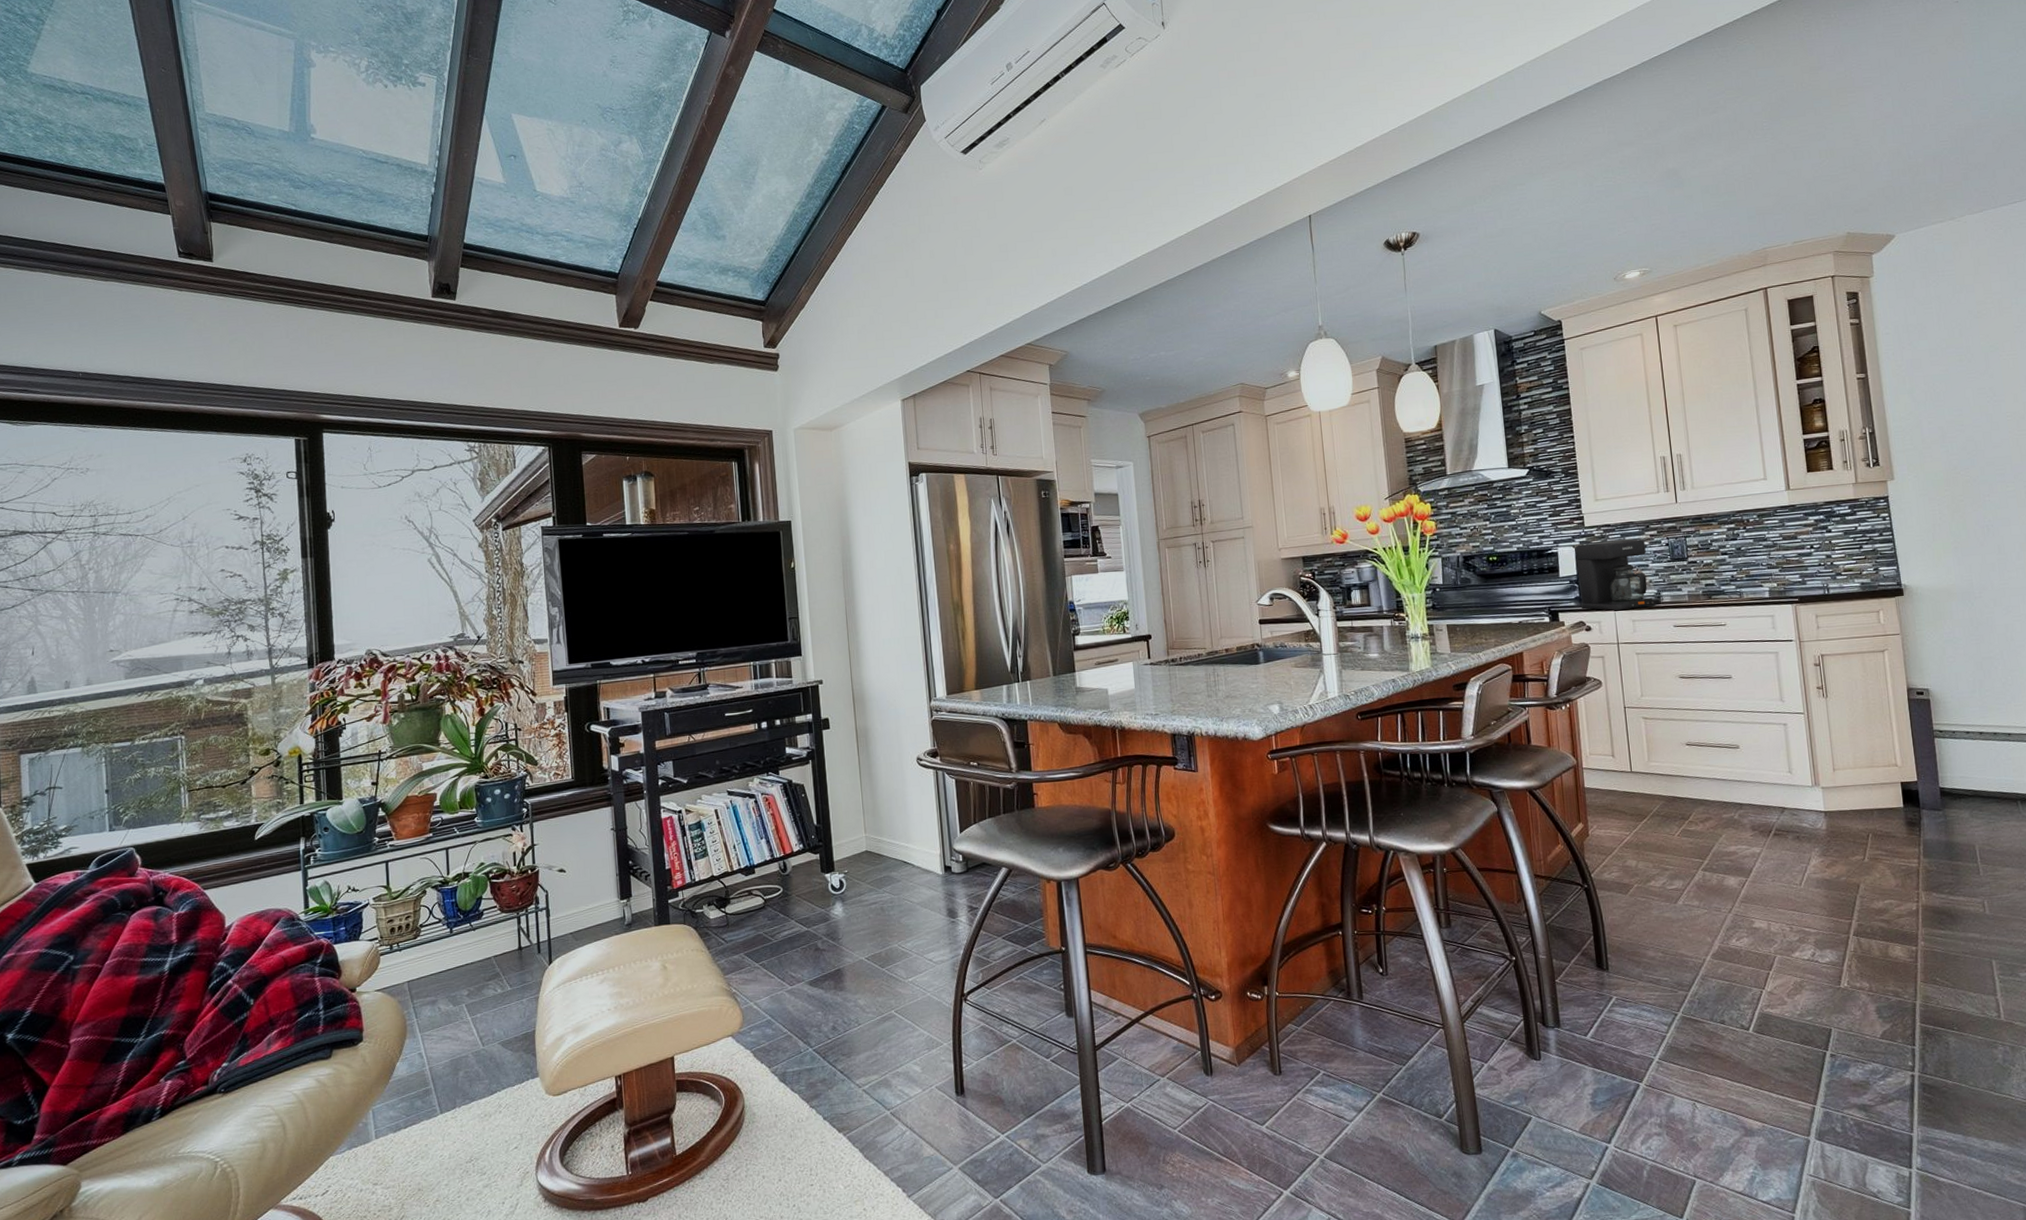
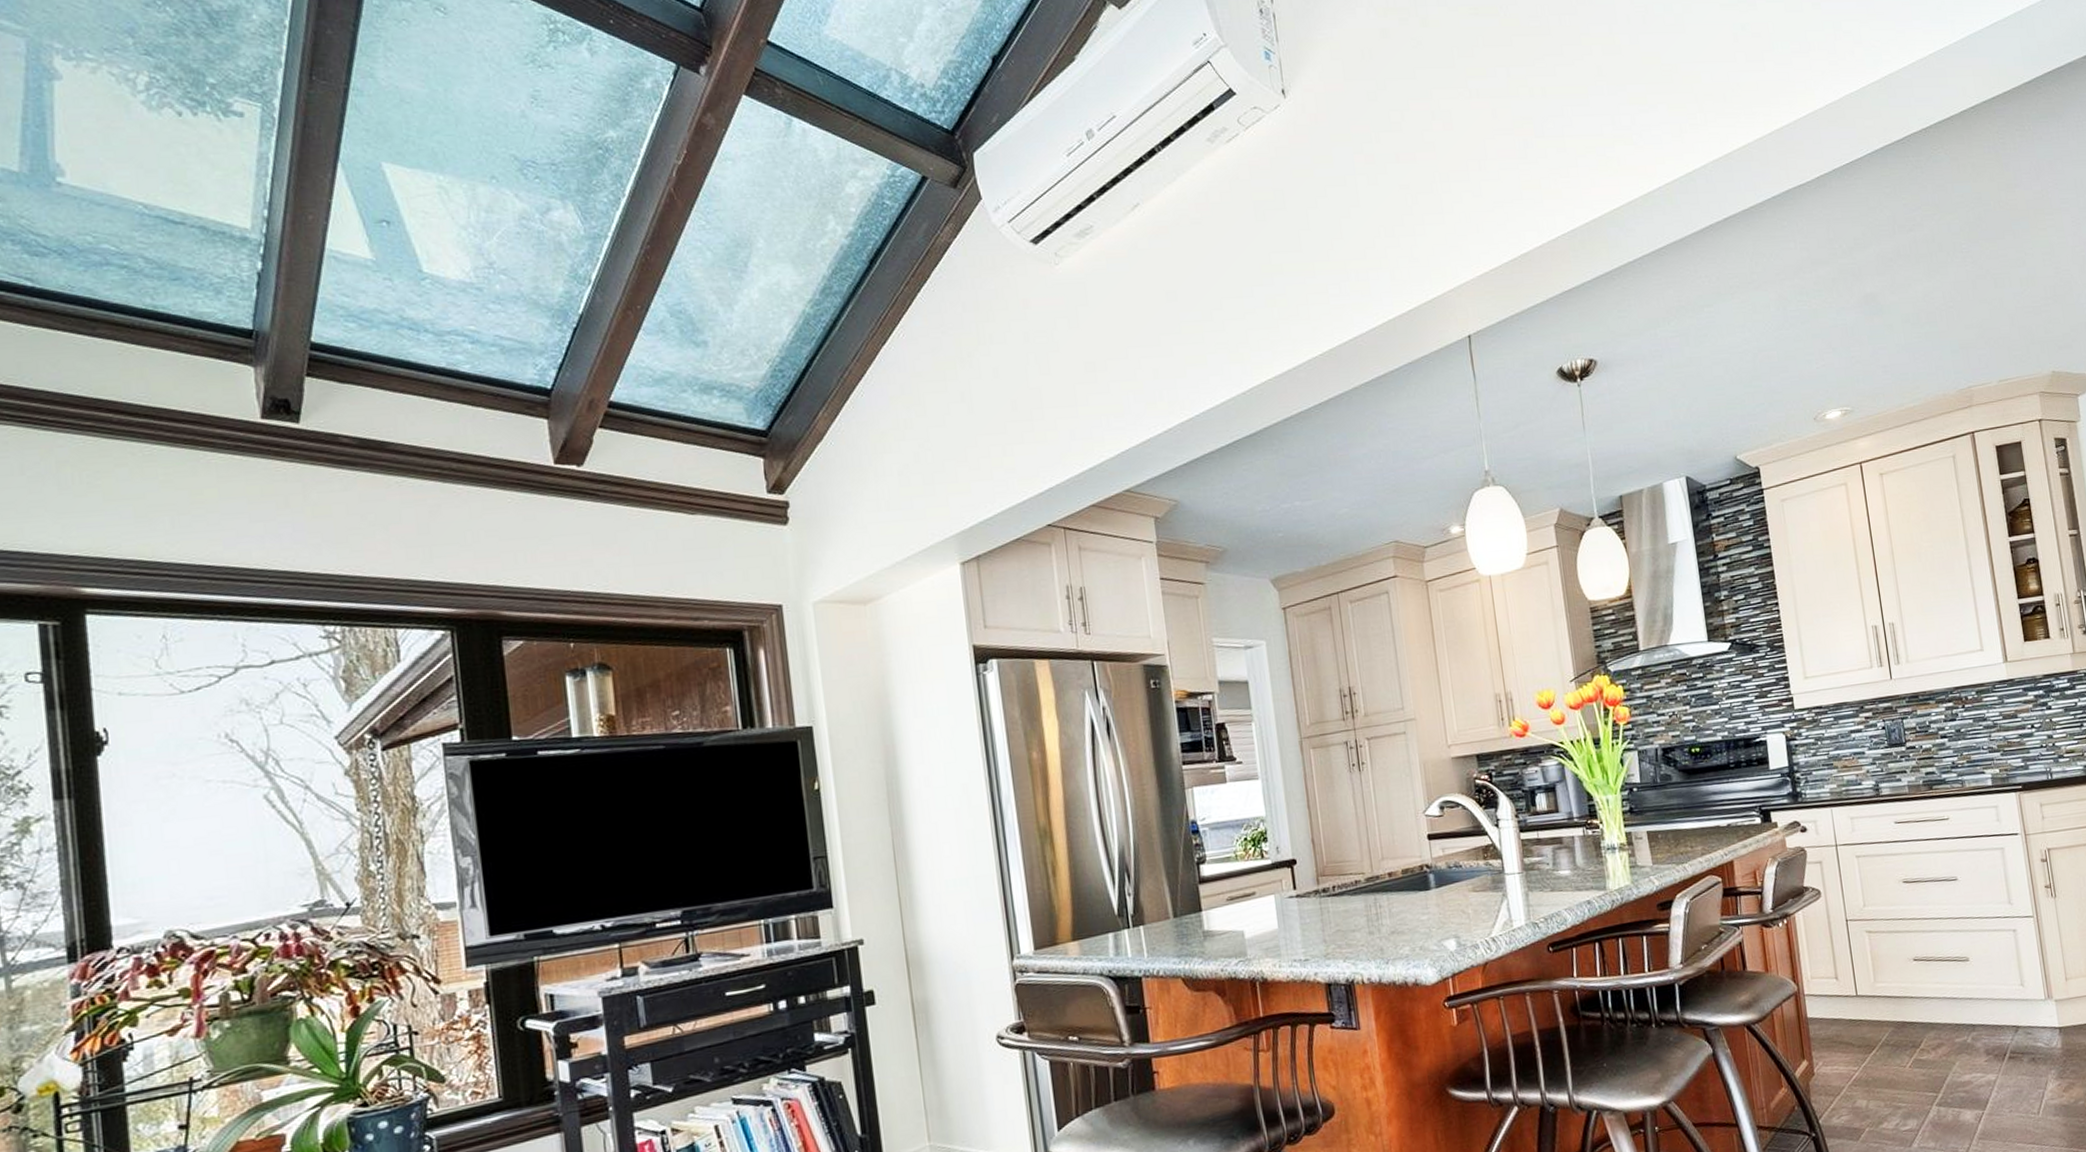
coffee maker: present [1575,539,1661,611] -> none [1785,722,1880,807]

